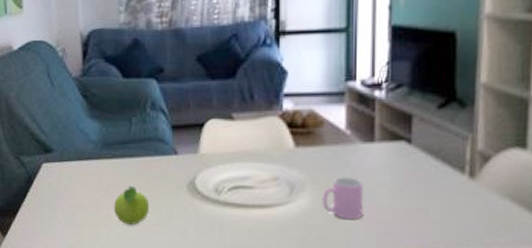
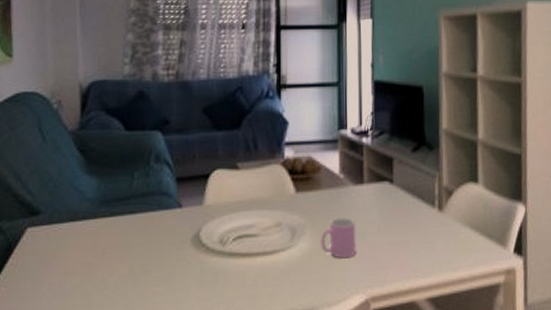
fruit: present [114,185,150,225] -> none [111,244,151,288]

